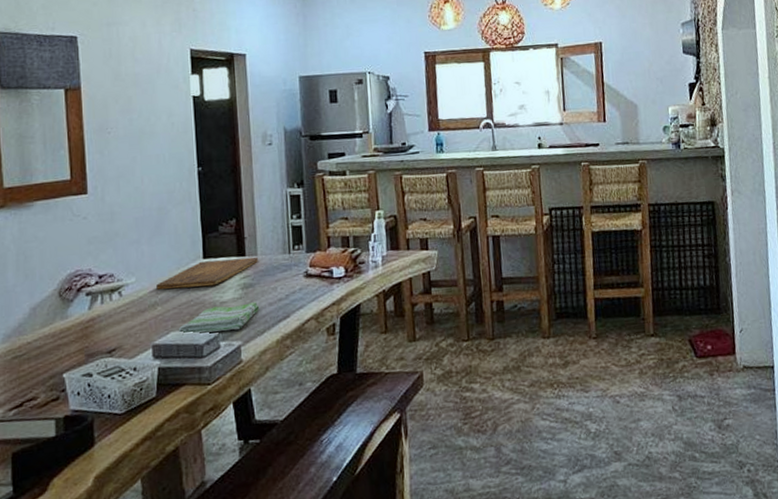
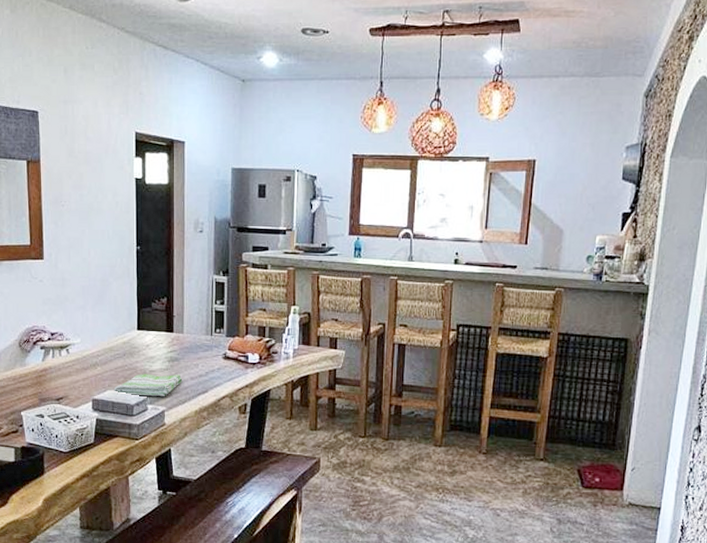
cutting board: present [156,257,258,290] -> none [97,332,184,355]

